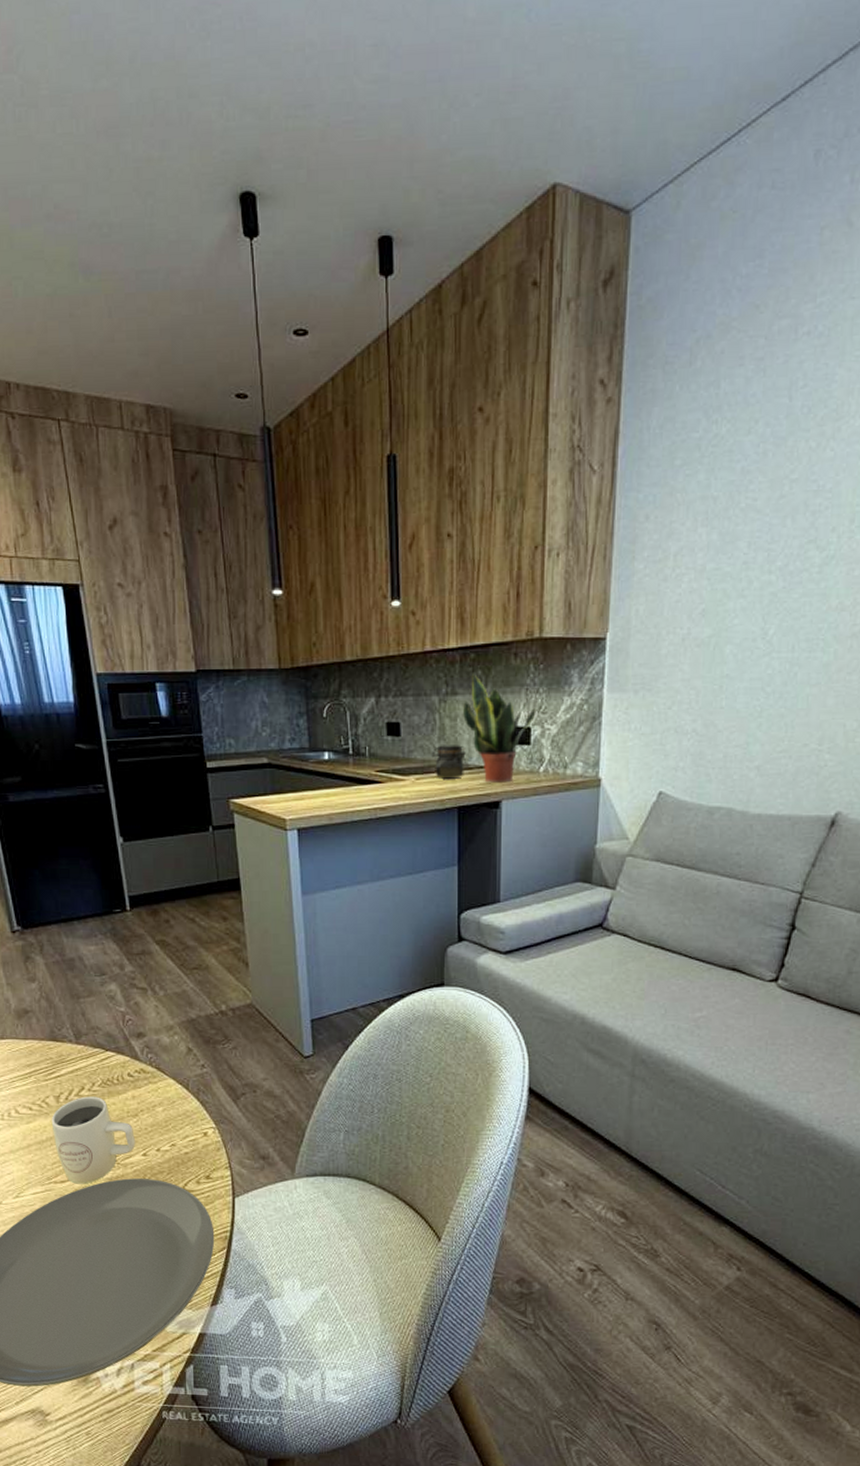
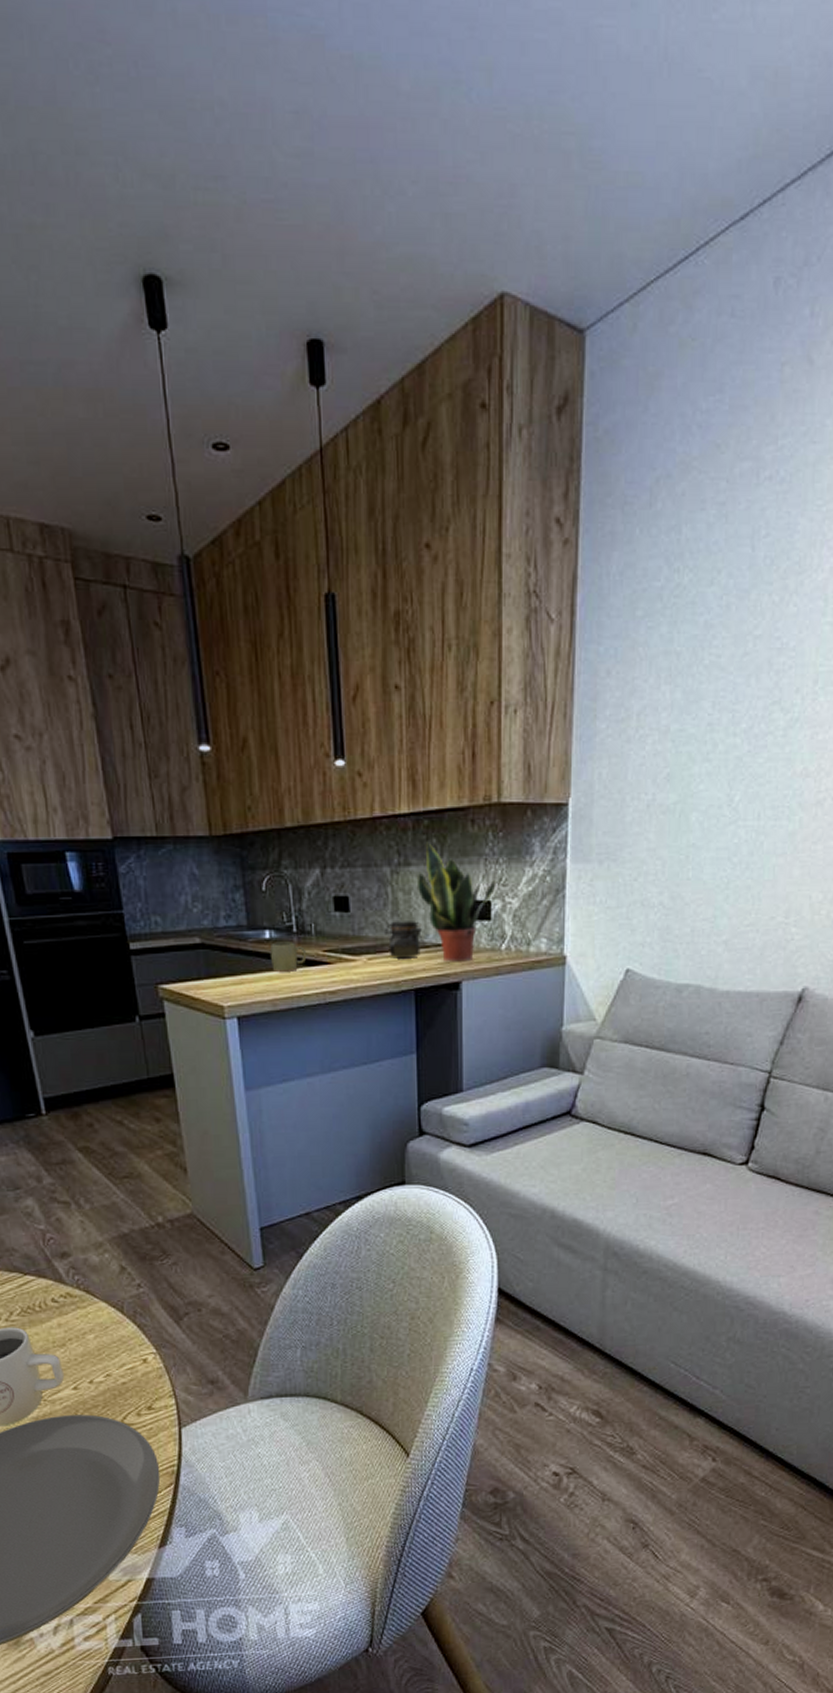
mug: none [328,763,361,789] -> present [269,942,307,972]

